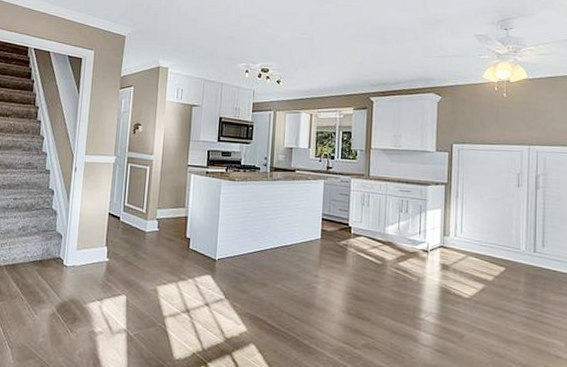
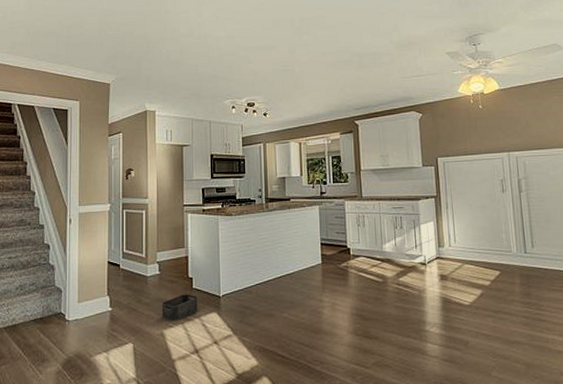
storage bin: none [157,253,194,279] -> present [163,294,198,321]

